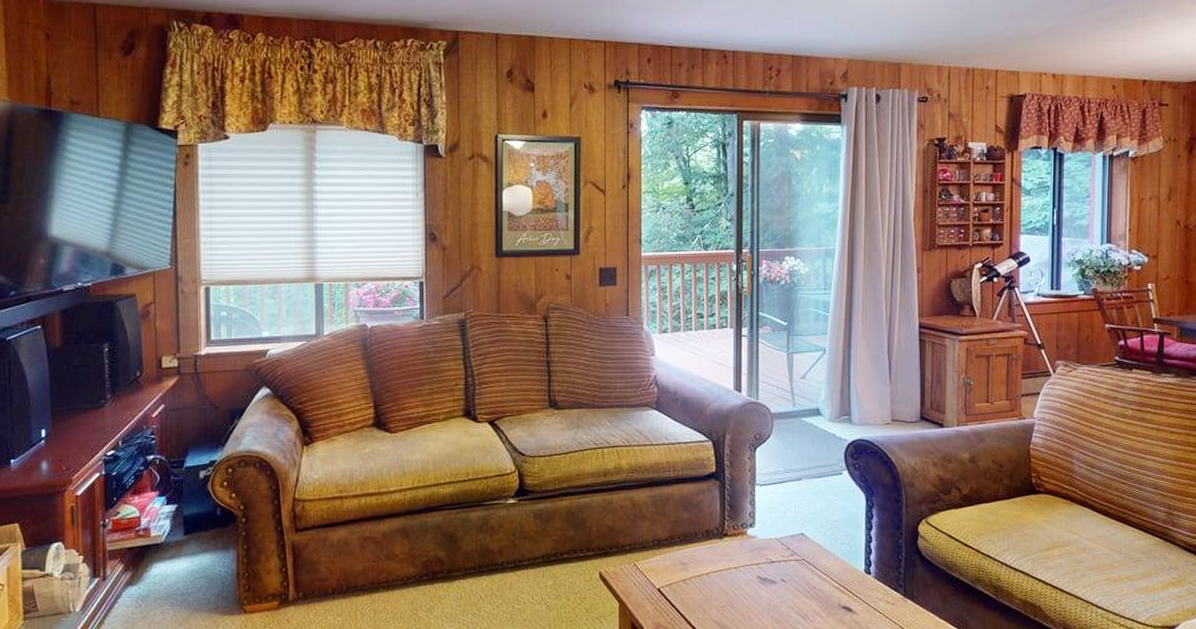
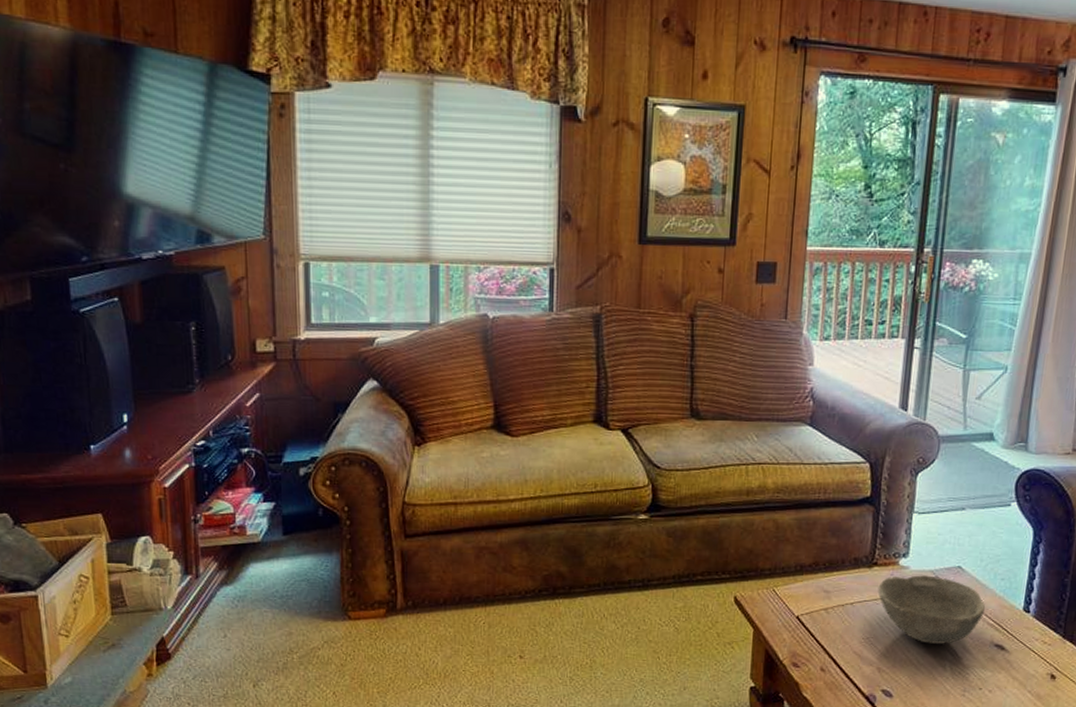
bowl: none [730,543,830,609] -> present [877,575,986,644]

